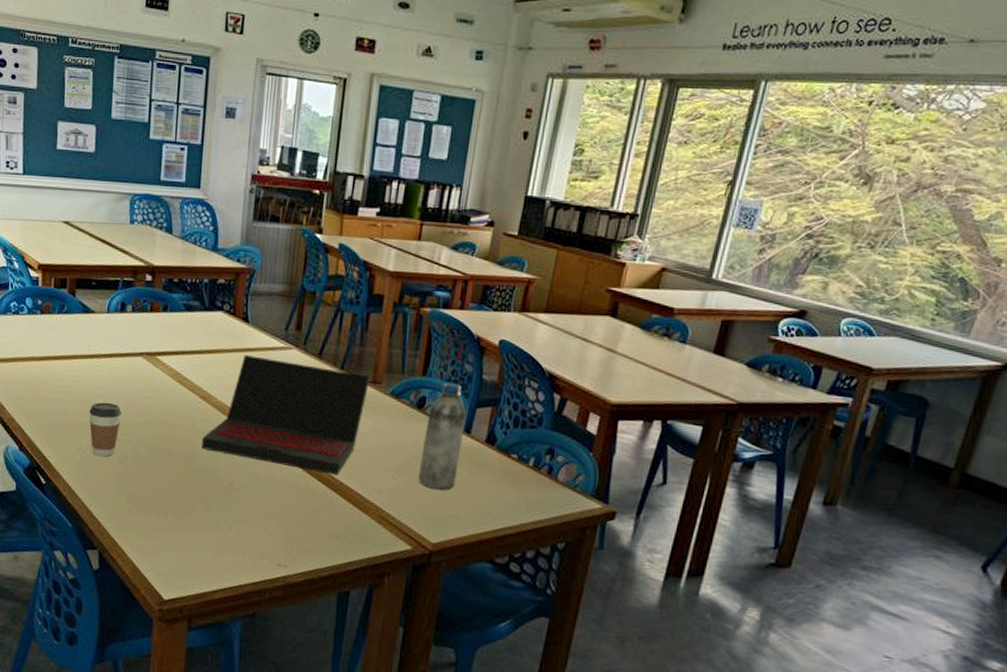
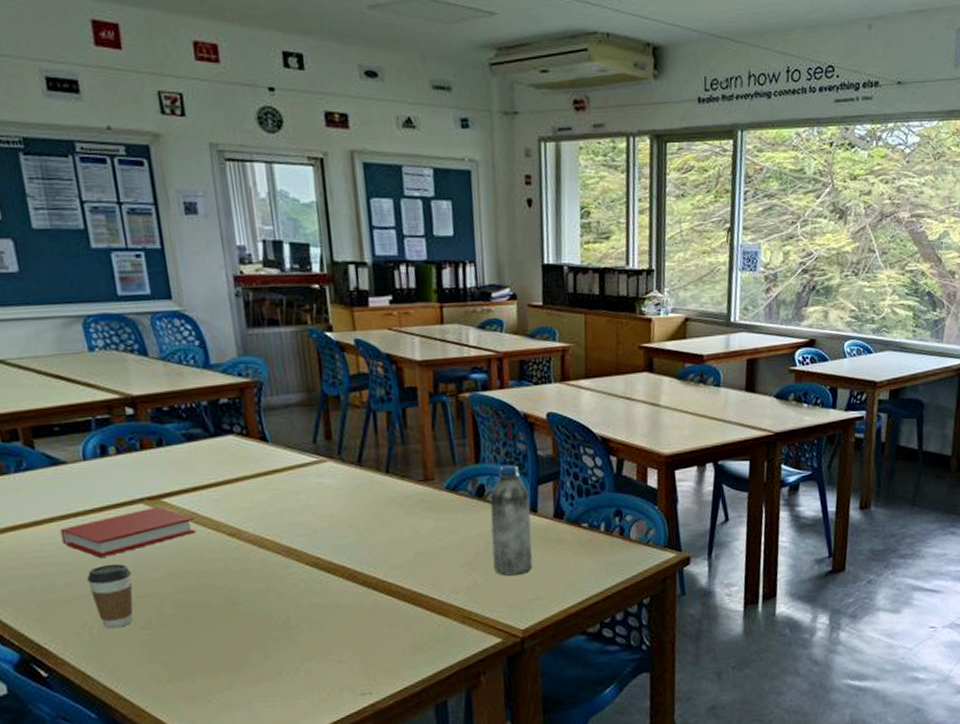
book: none [78,361,179,396] -> present [60,506,196,557]
laptop: present [202,355,371,475] -> none [241,474,422,592]

